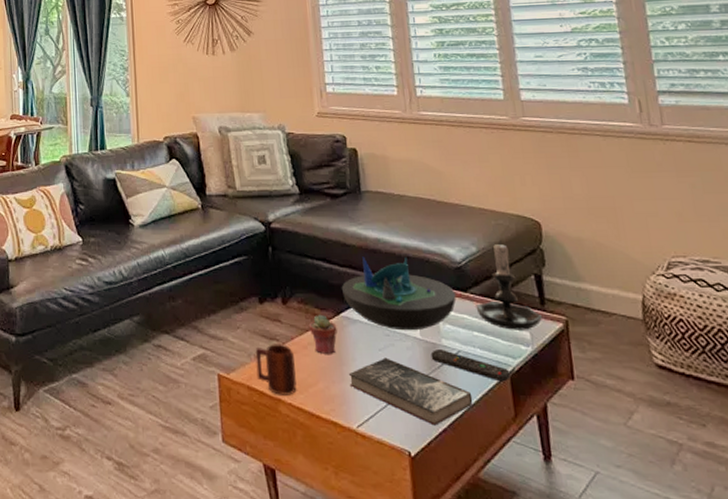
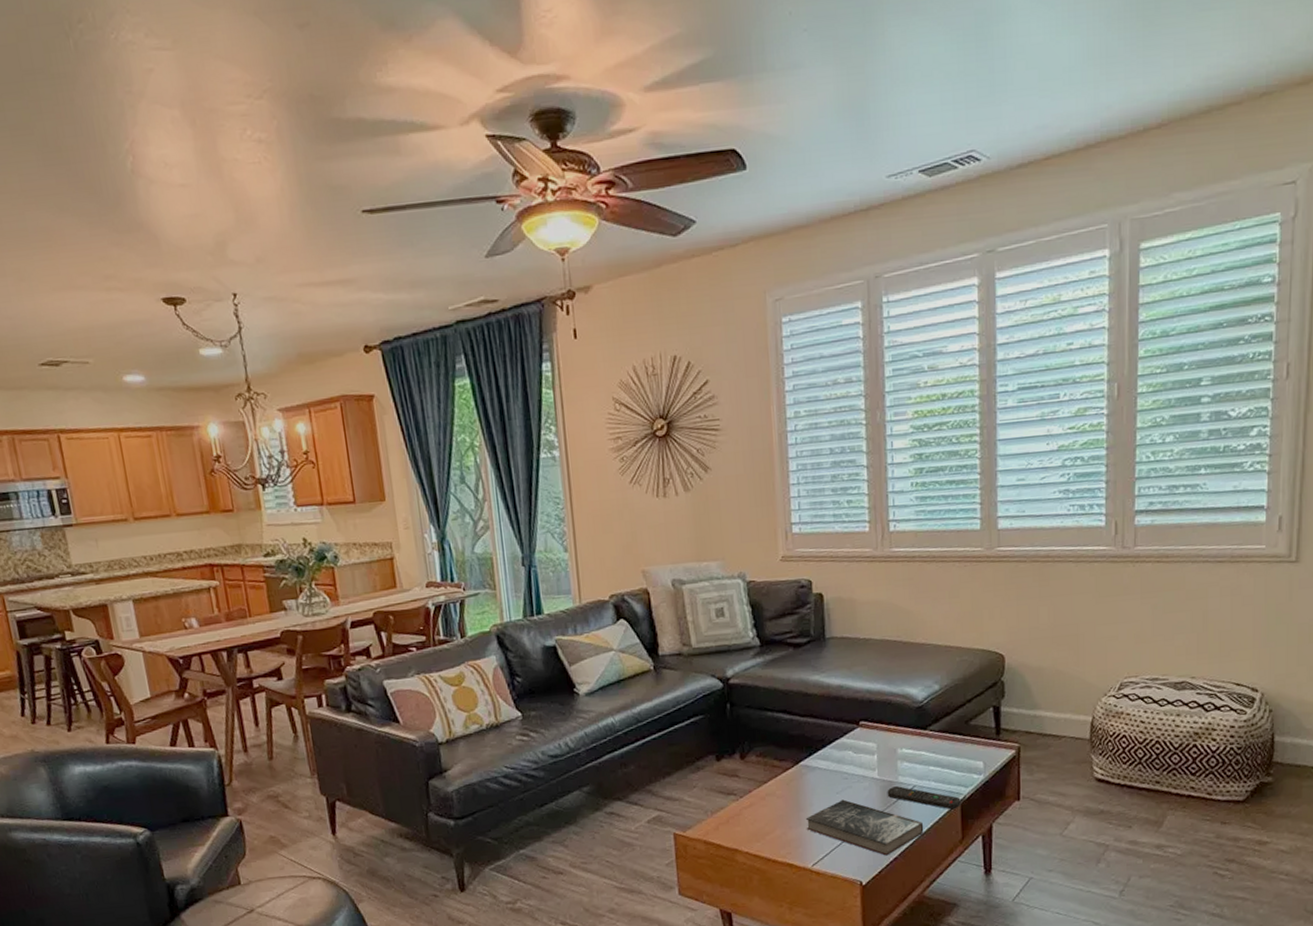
mug: present [255,344,297,395] -> none [712,797,754,846]
potted succulent: present [308,314,338,354] -> none [767,765,796,803]
decorative bowl: present [341,256,456,331] -> none [801,701,916,773]
candle holder: present [475,240,543,330] -> none [934,676,997,762]

